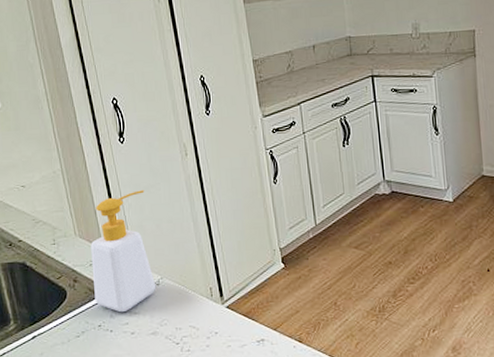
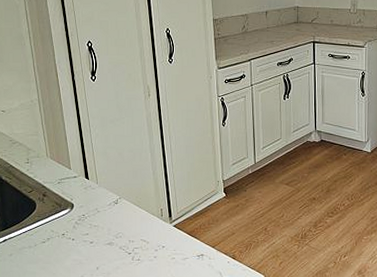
soap bottle: present [91,190,156,313] -> none [60,122,115,225]

